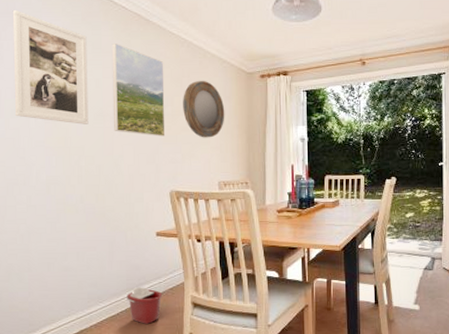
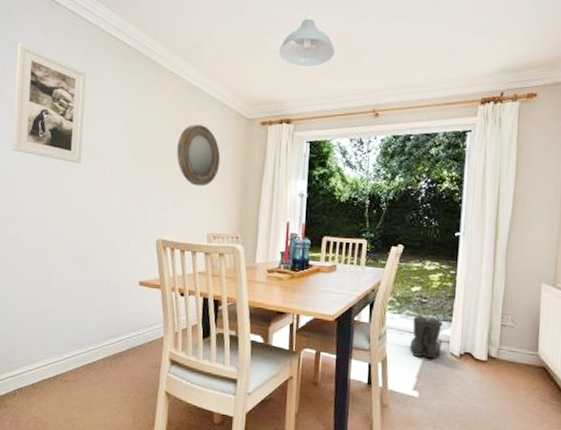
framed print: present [111,44,166,136] -> none [105,81,161,181]
bucket: present [126,287,163,324] -> none [104,337,141,376]
boots: none [409,238,435,275] -> present [410,315,443,359]

